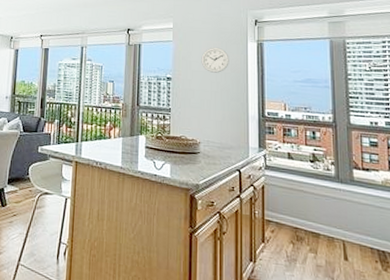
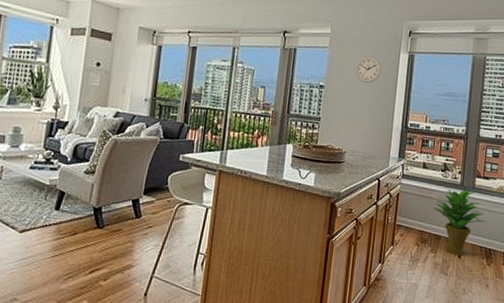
potted plant: none [305,178,374,258] -> present [432,186,486,256]

